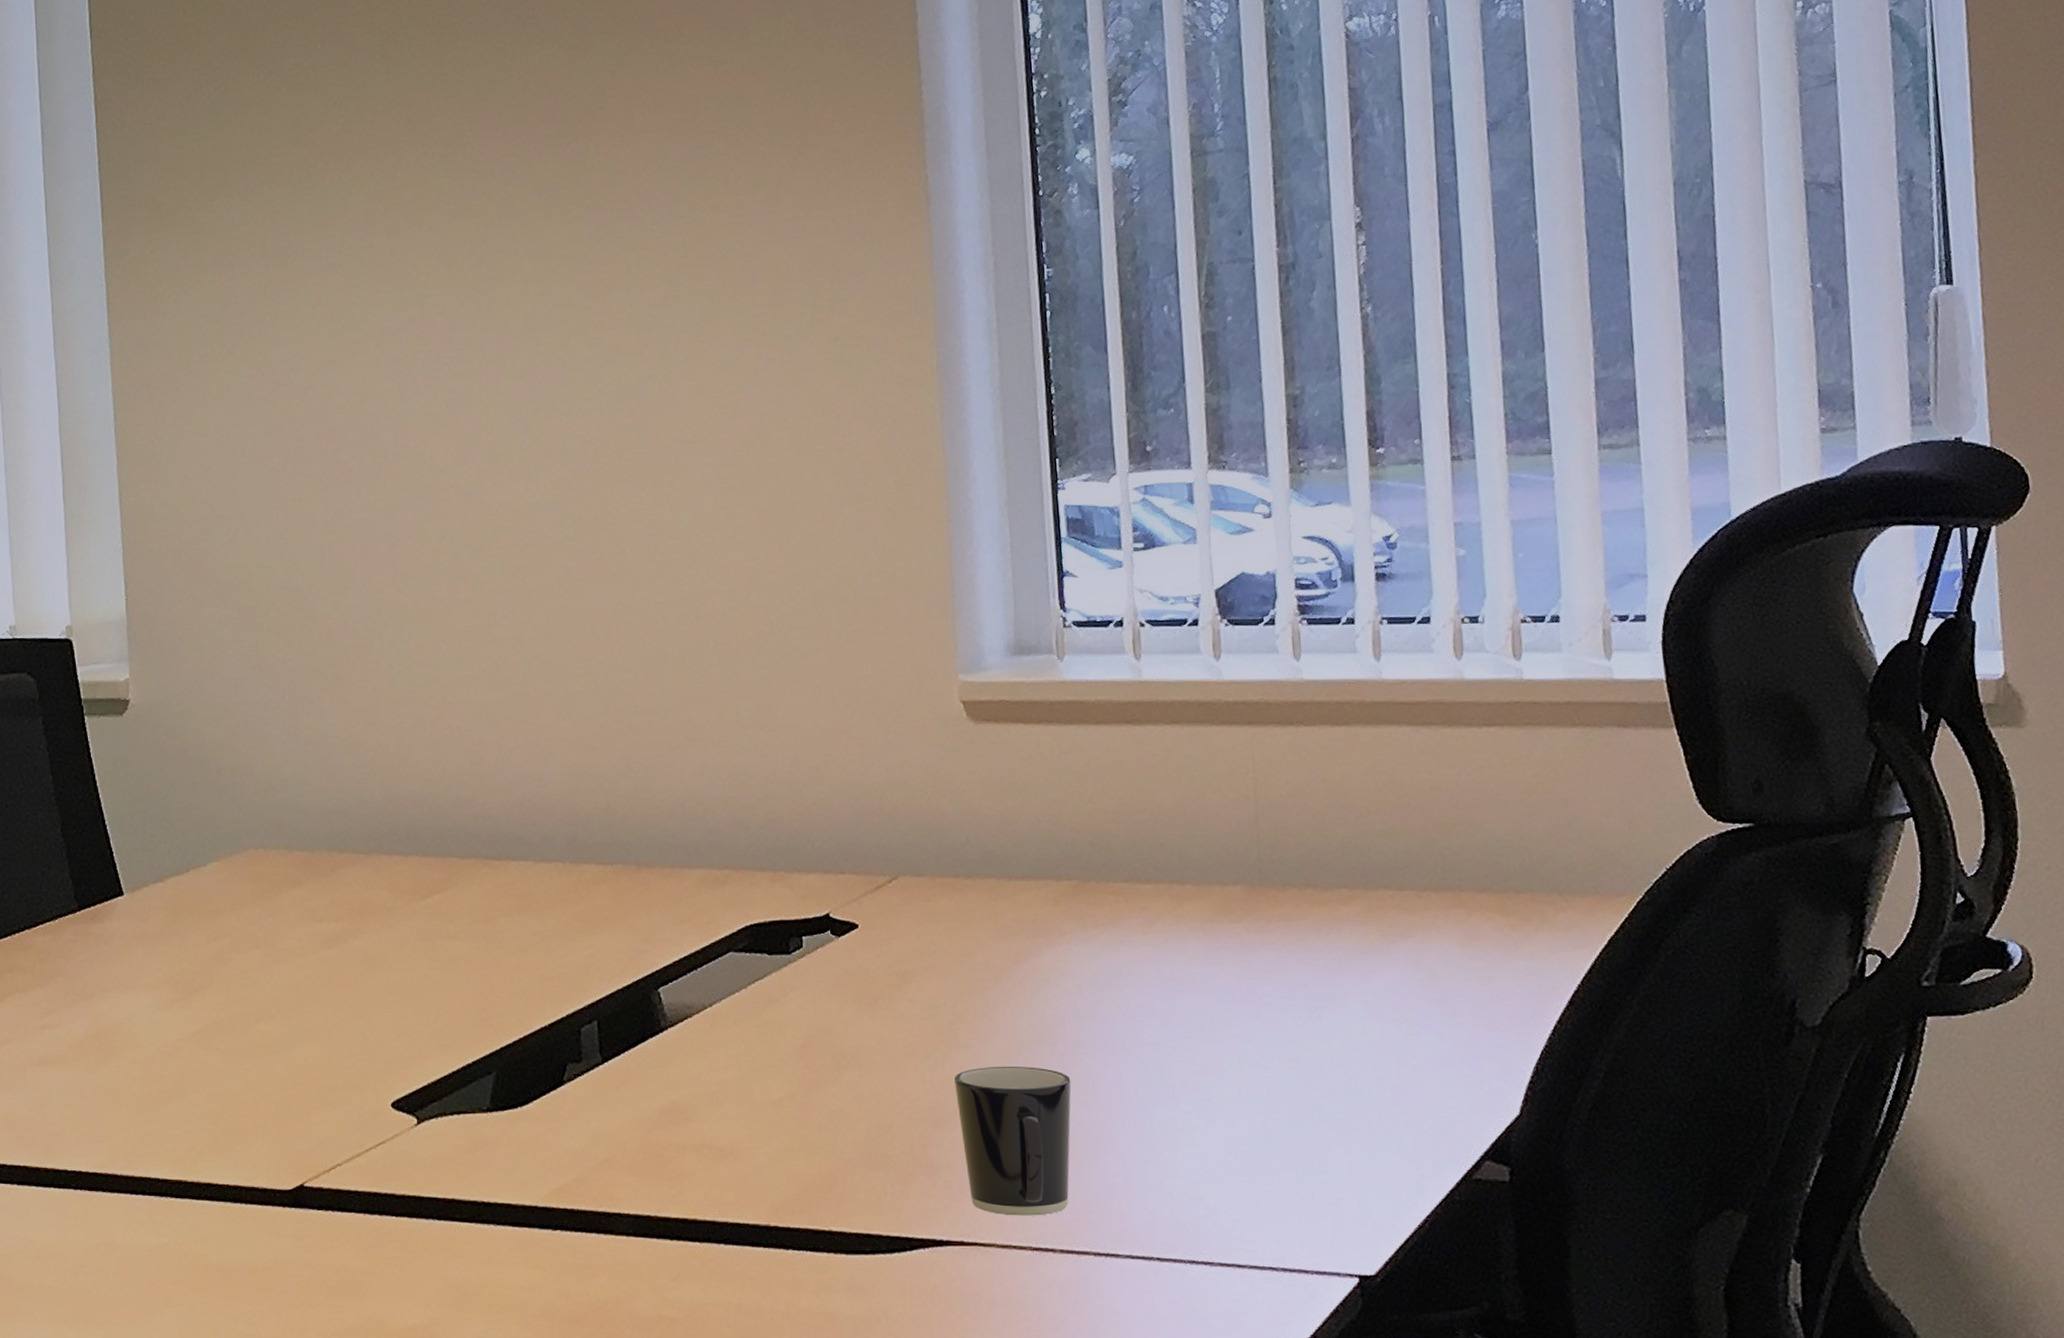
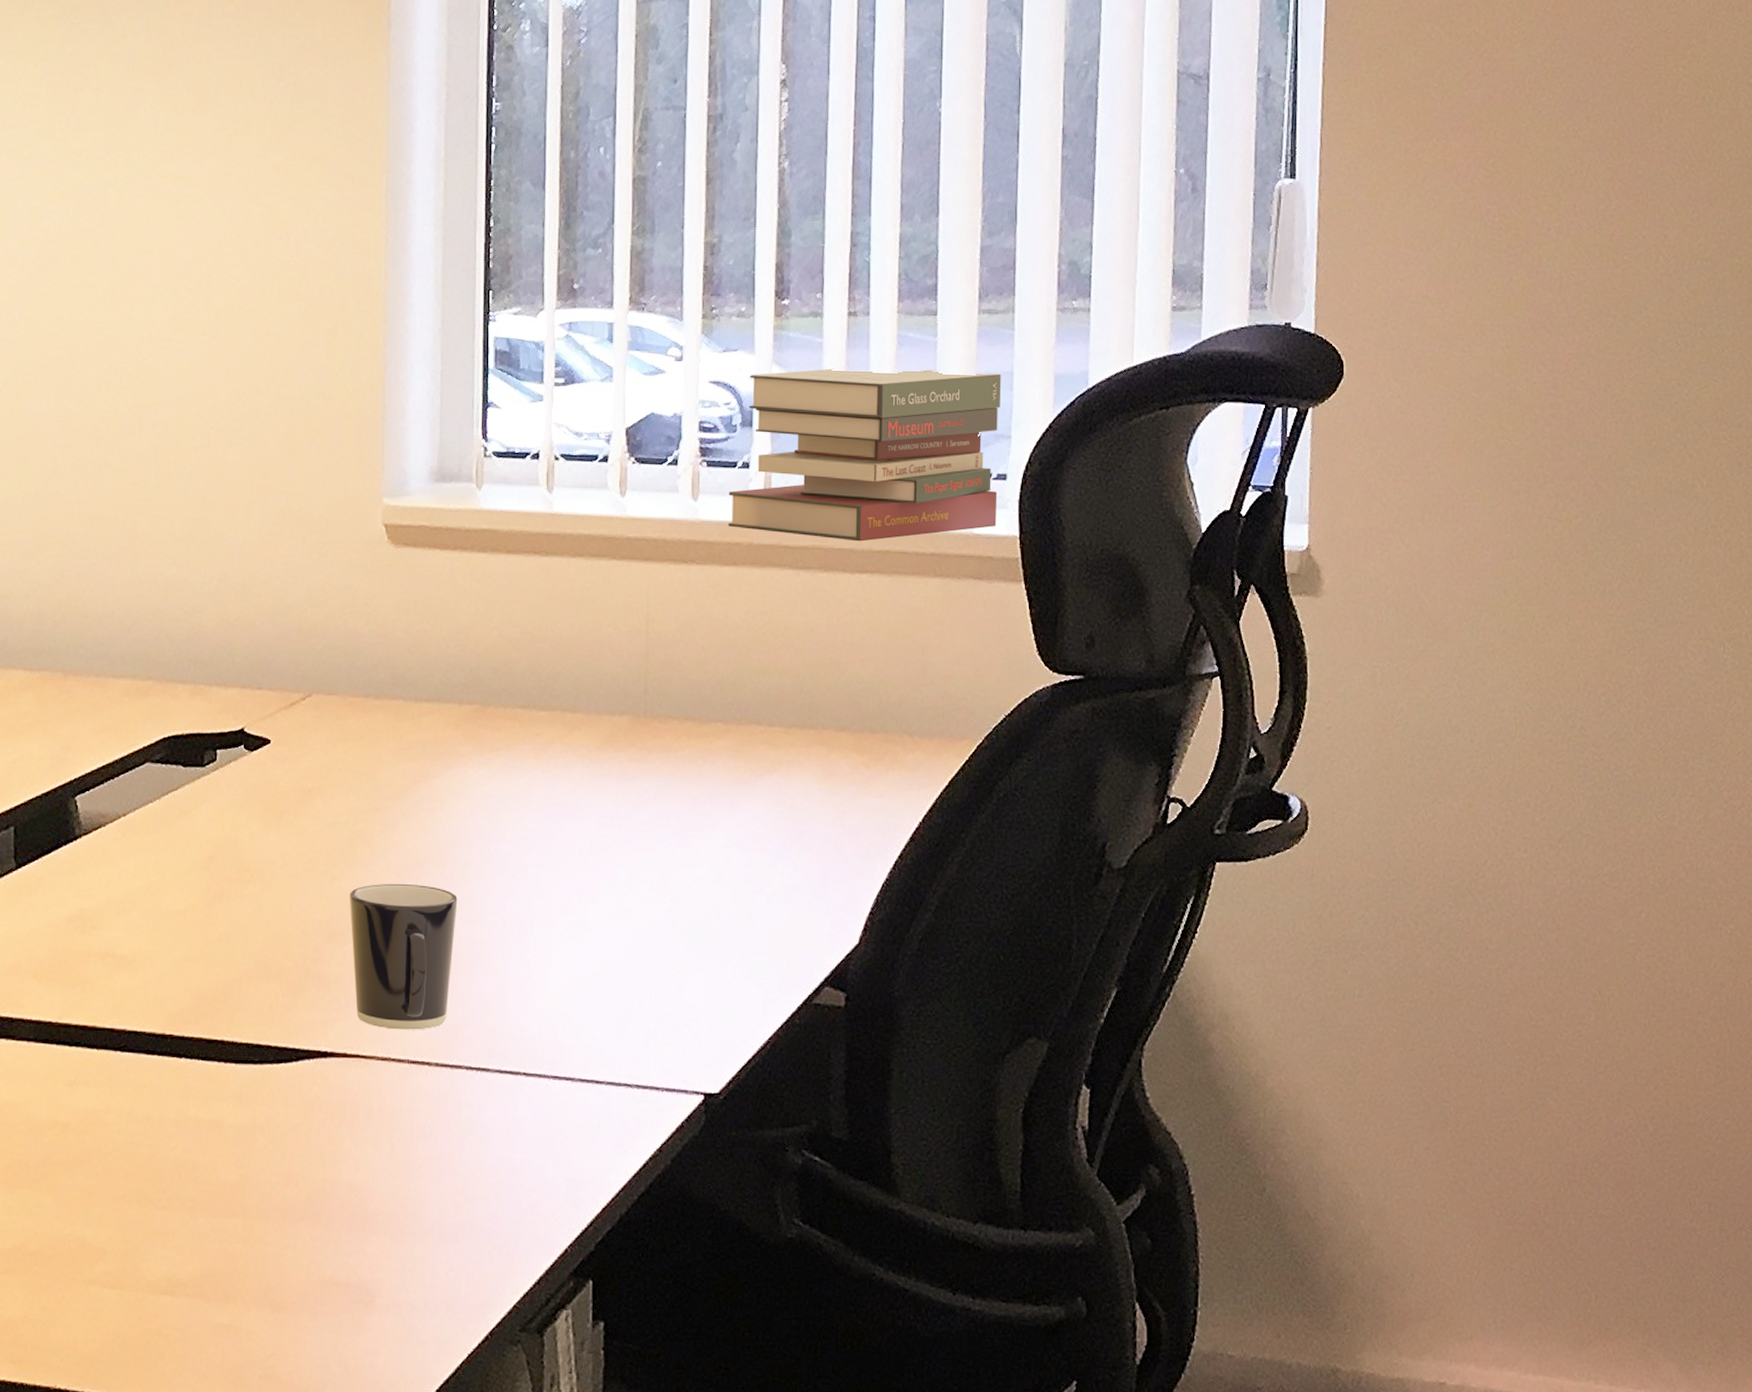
books: none [1333,510,1639,694] -> present [727,368,1001,542]

